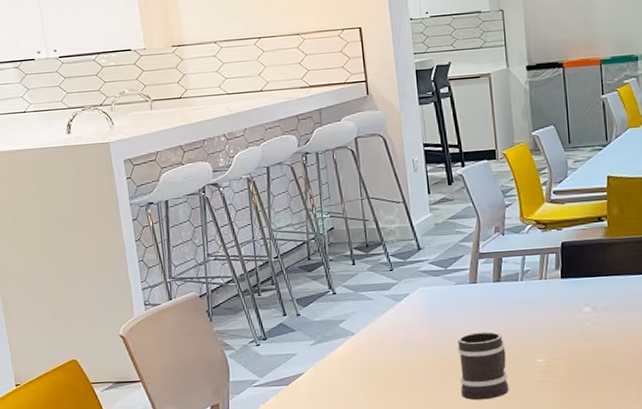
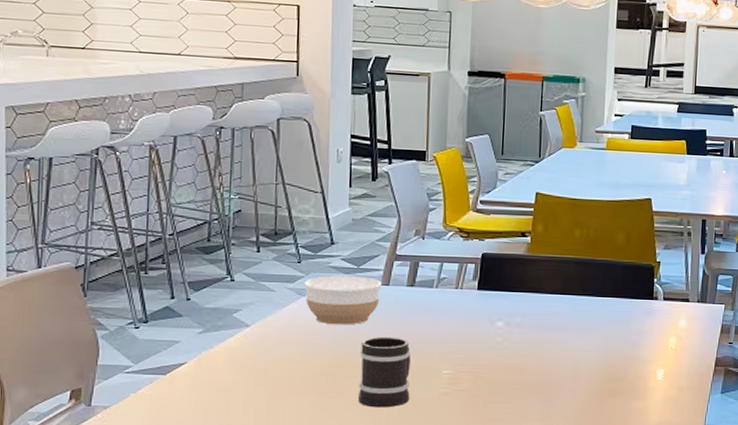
bowl: none [399,277,470,326] -> present [305,275,382,325]

